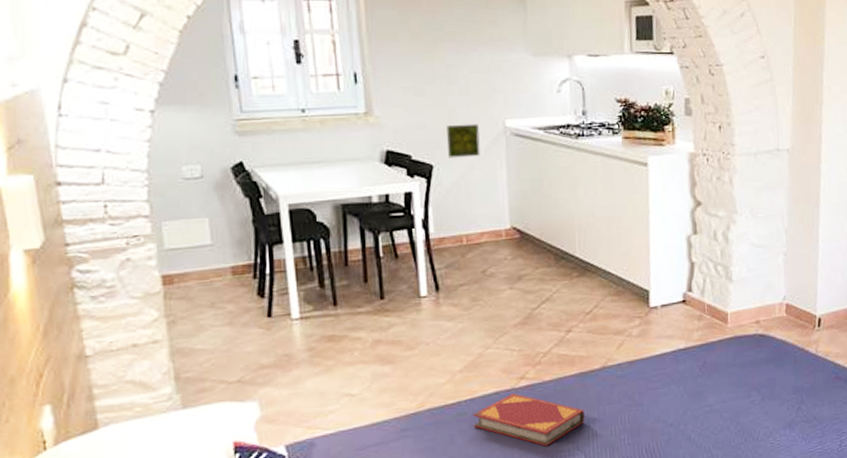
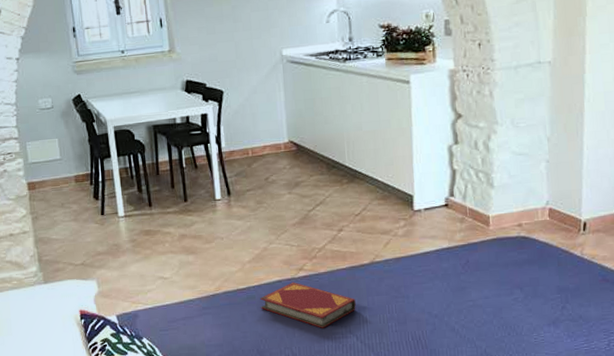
decorative tile: present [447,123,480,158] -> none [234,54,262,85]

